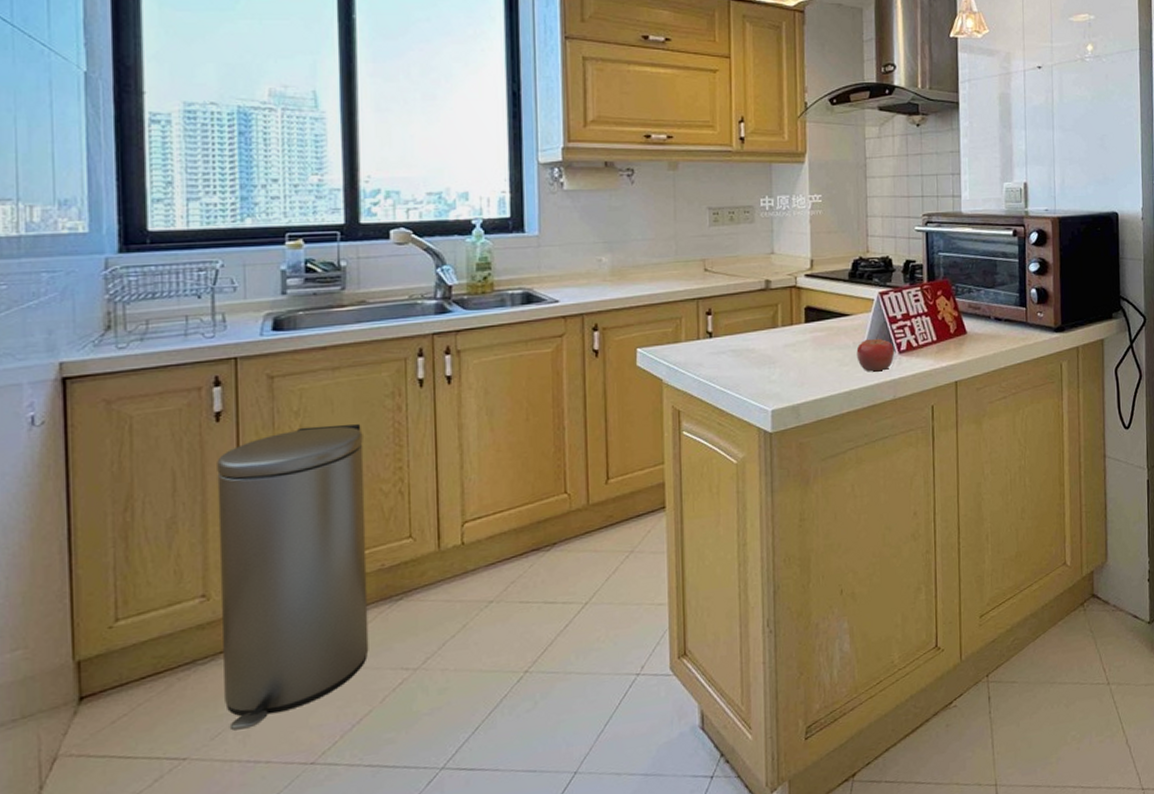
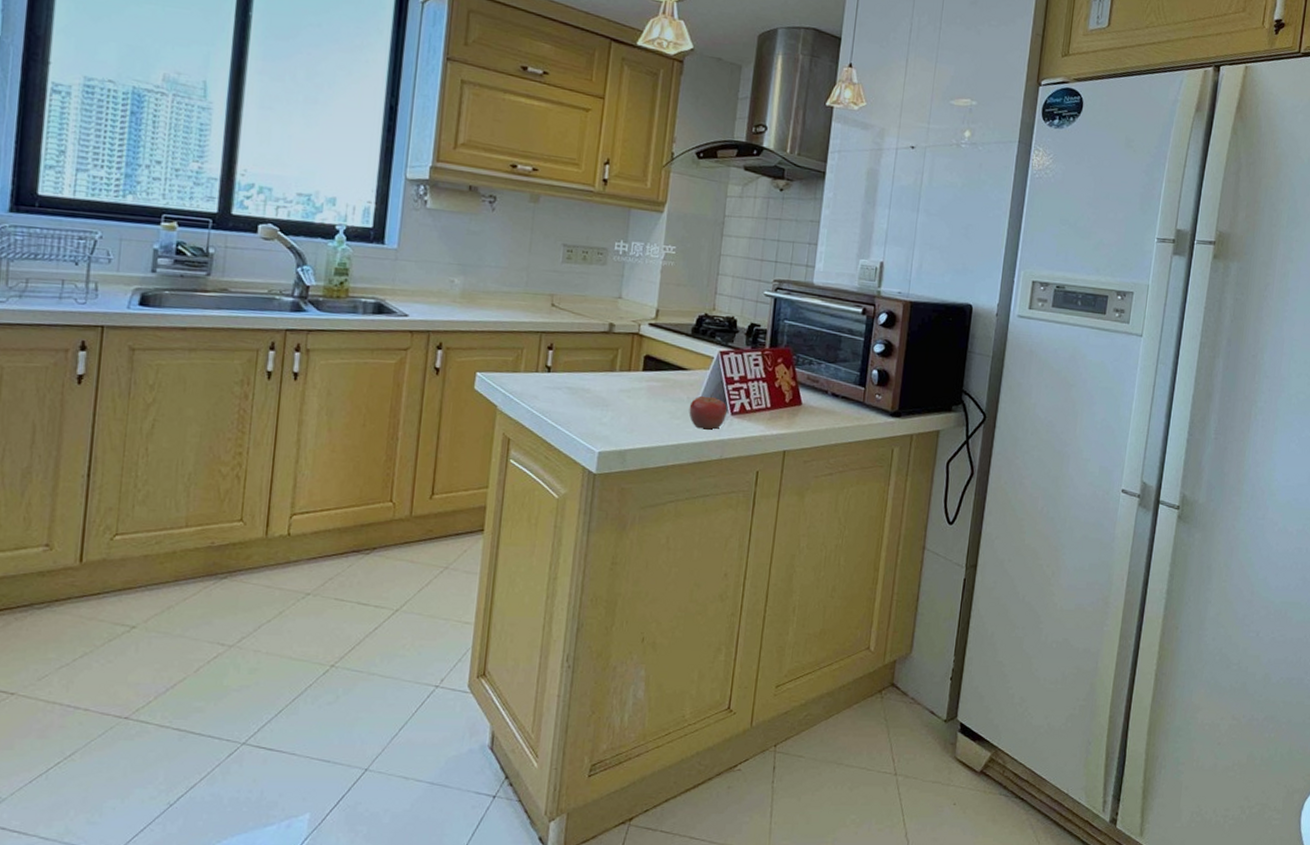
pedal bin: present [217,424,369,731] -> none [54,401,210,675]

